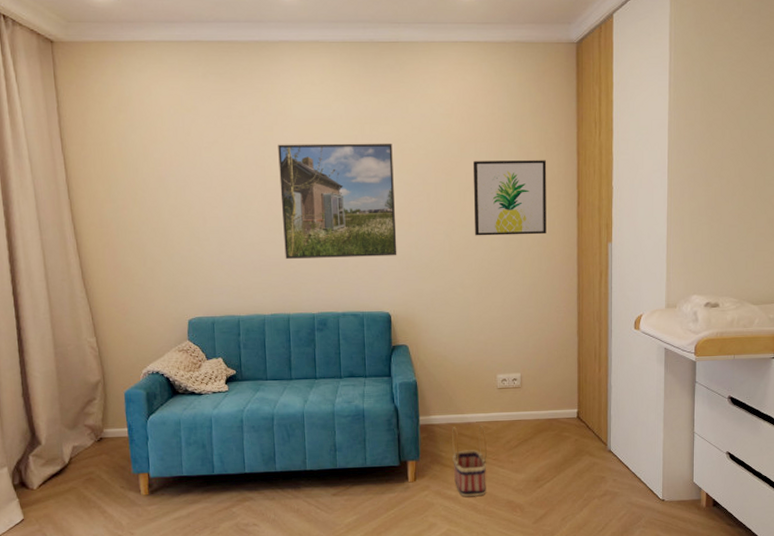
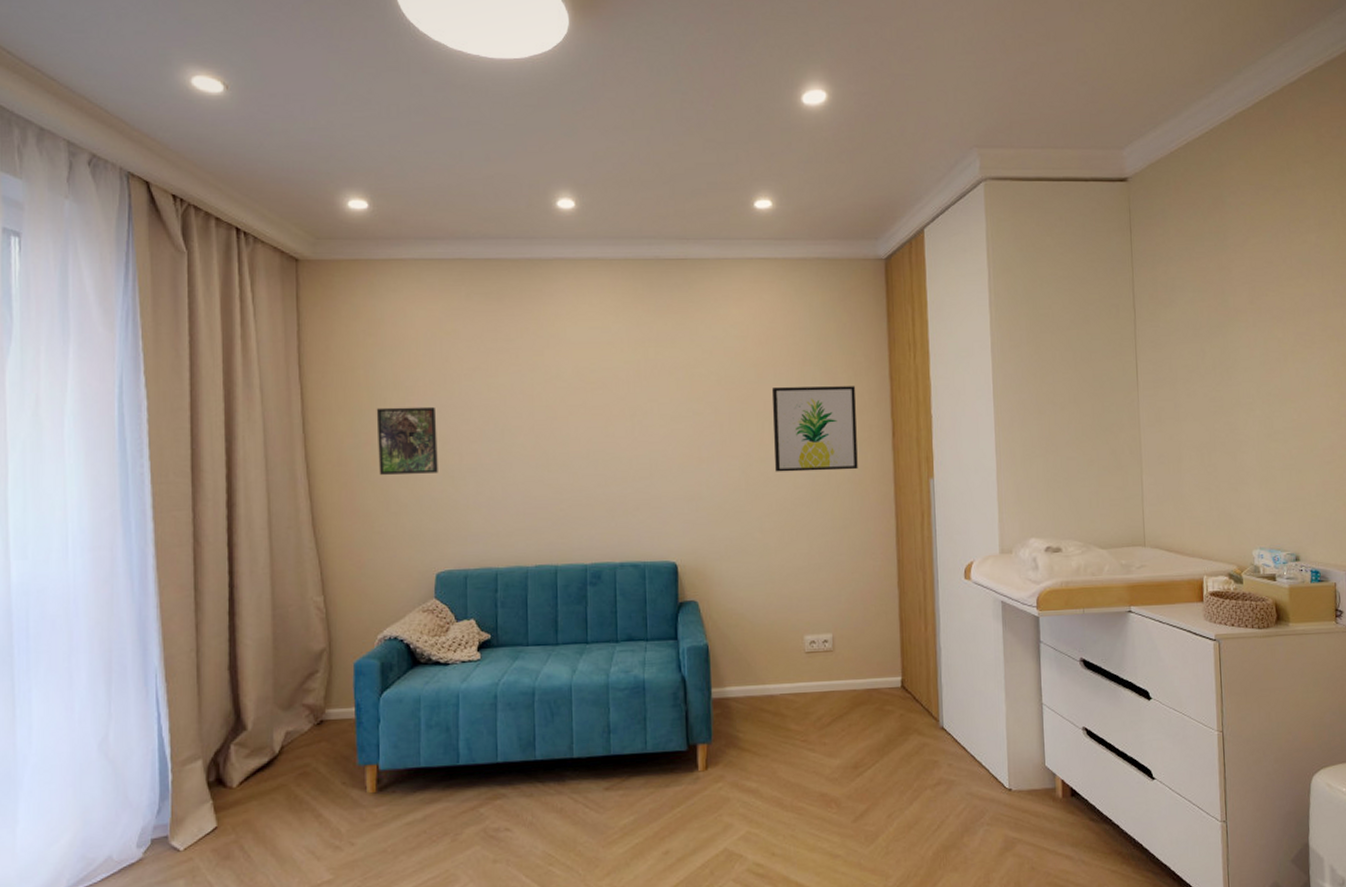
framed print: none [130,176,186,235] -> present [376,406,438,475]
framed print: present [278,143,397,259] -> none [549,368,685,500]
basket: present [452,425,487,497] -> none [751,697,794,789]

